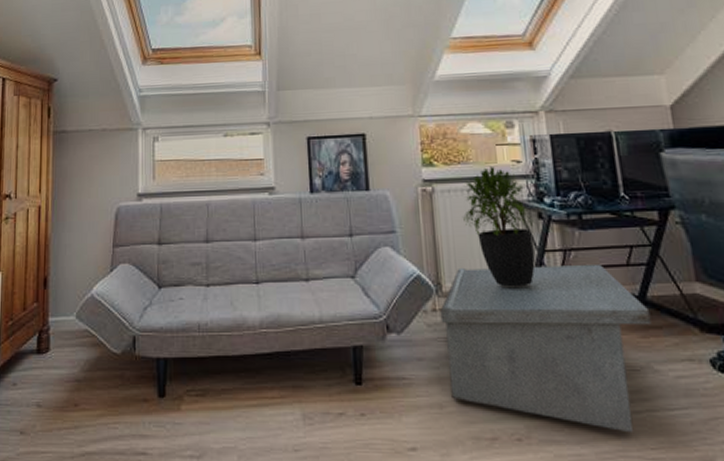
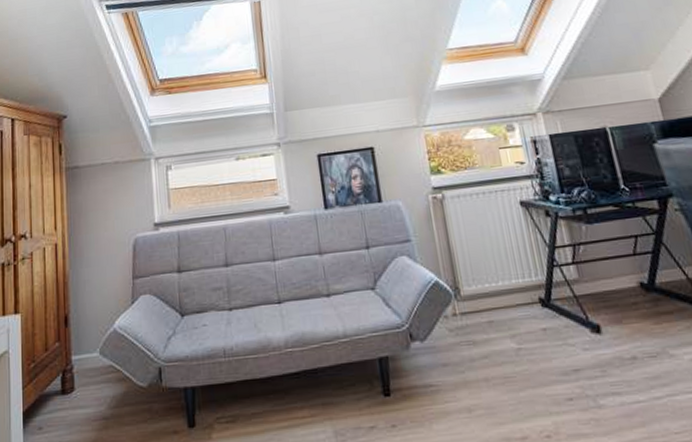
coffee table: present [440,265,652,433] -> none [460,257,663,420]
potted plant: present [463,165,535,287] -> none [473,168,548,286]

